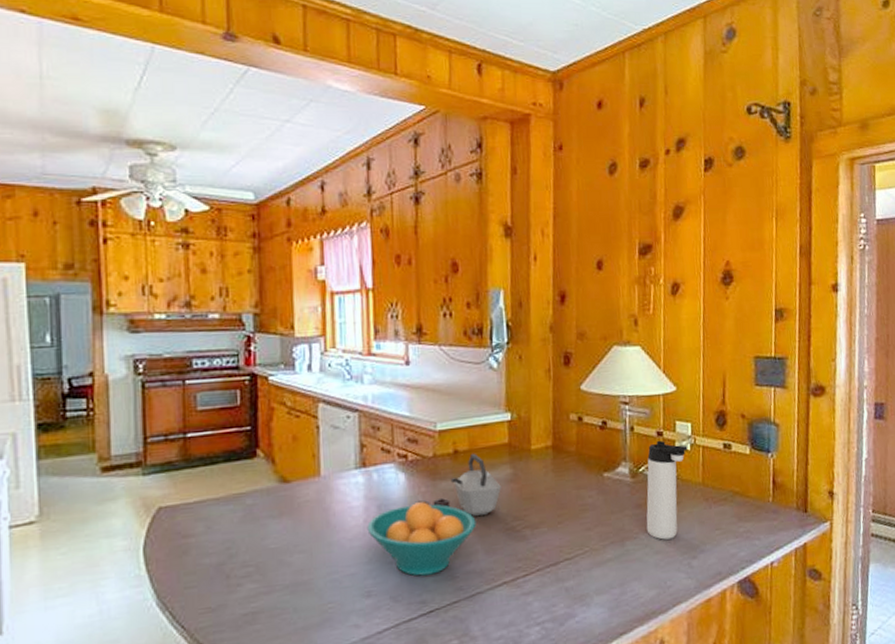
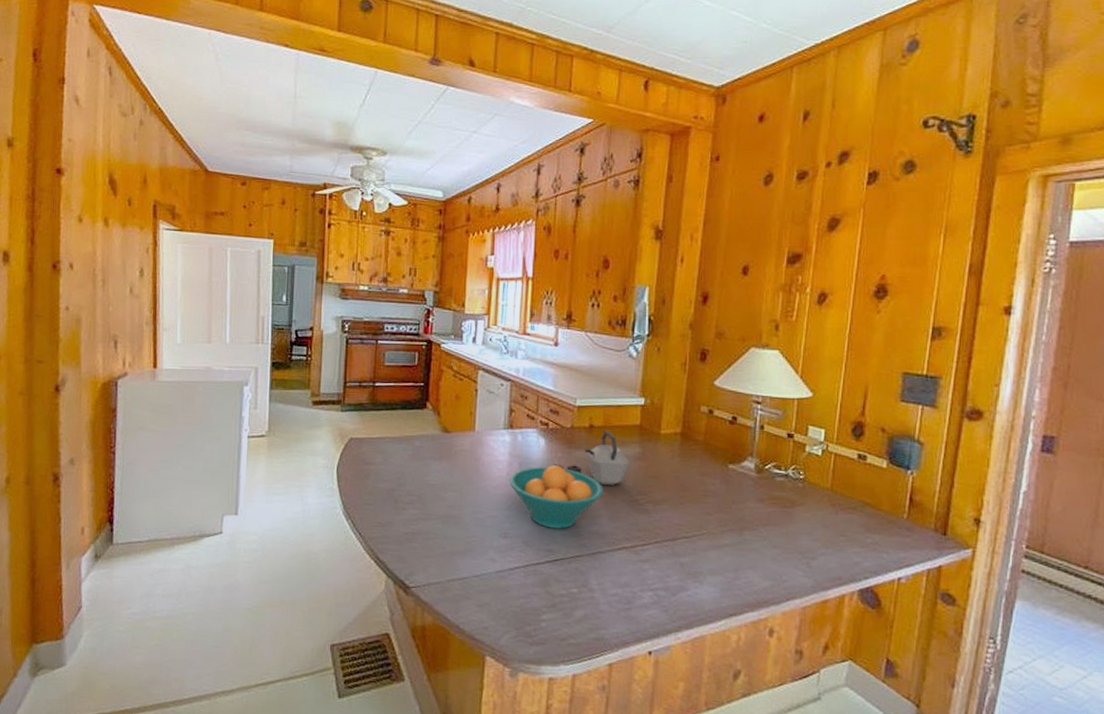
thermos bottle: present [646,440,688,540] -> none [767,441,818,537]

